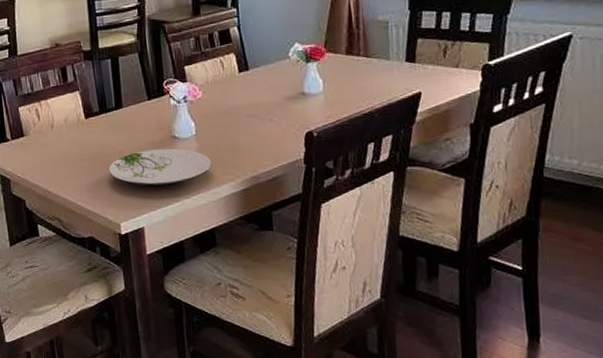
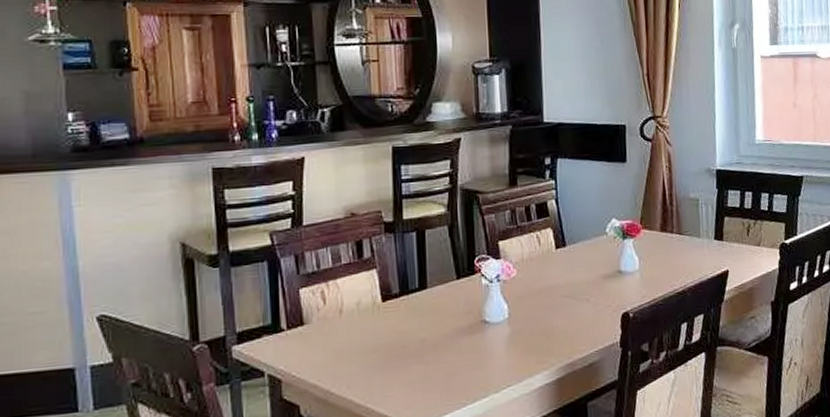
plate: present [108,148,213,186] -> none [406,334,526,379]

